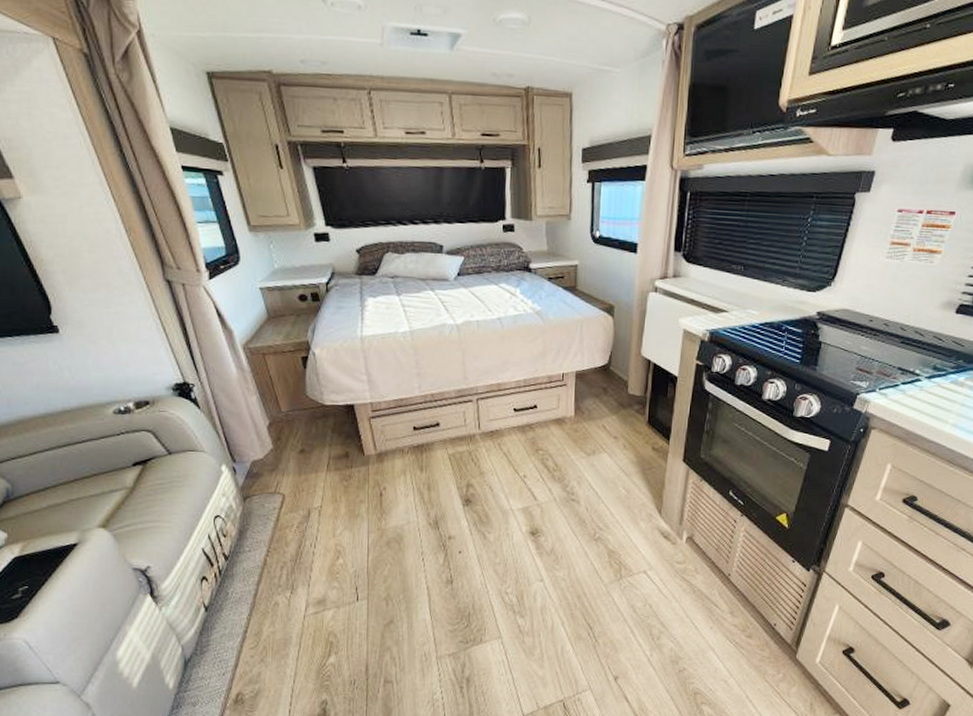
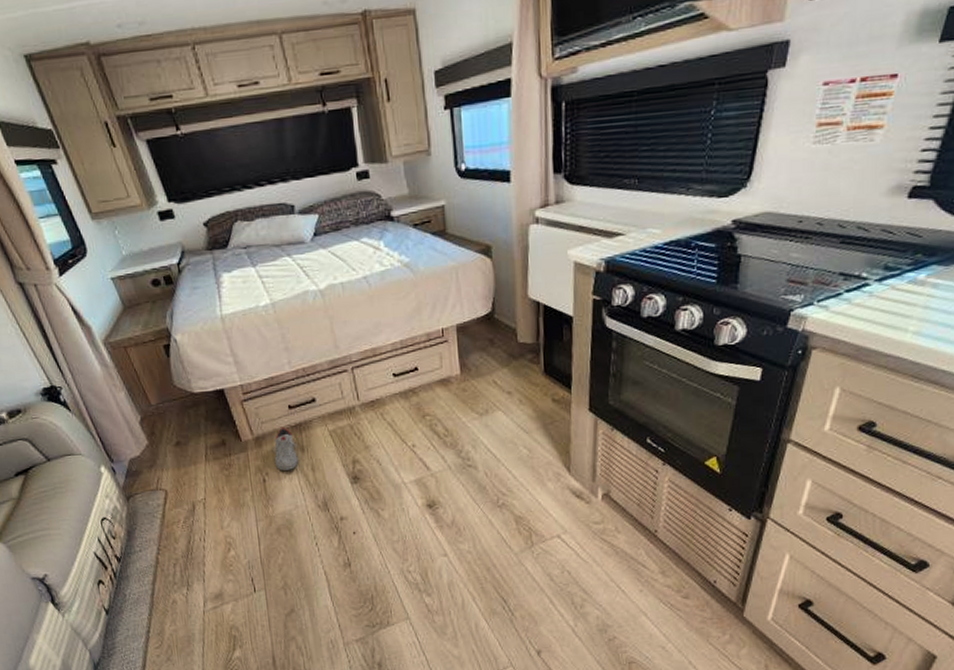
shoe: none [393,447,418,487] -> present [273,428,298,471]

